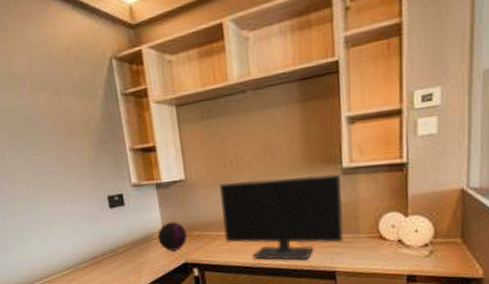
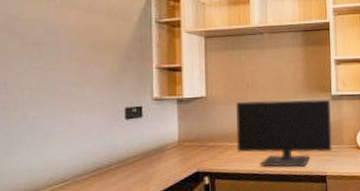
decorative orb: present [157,221,187,251] -> none [172,133,202,161]

